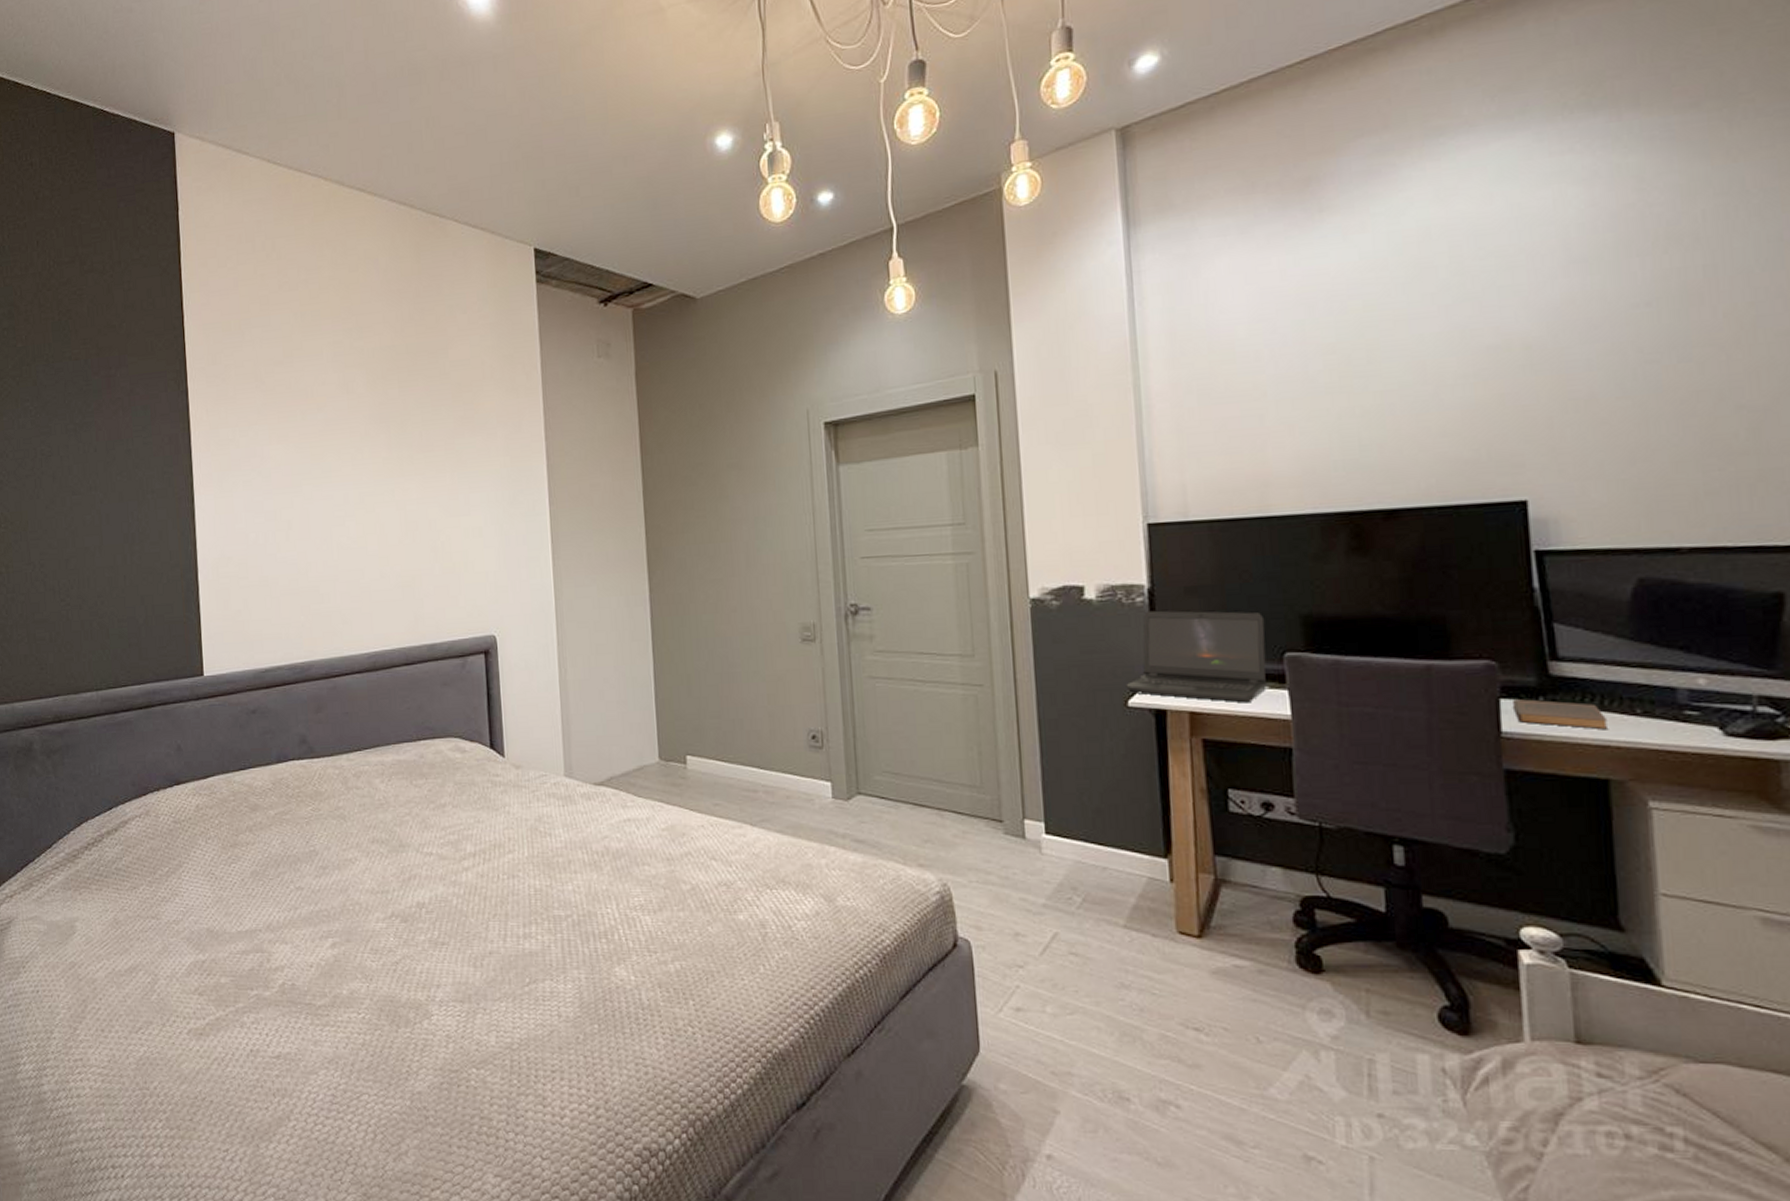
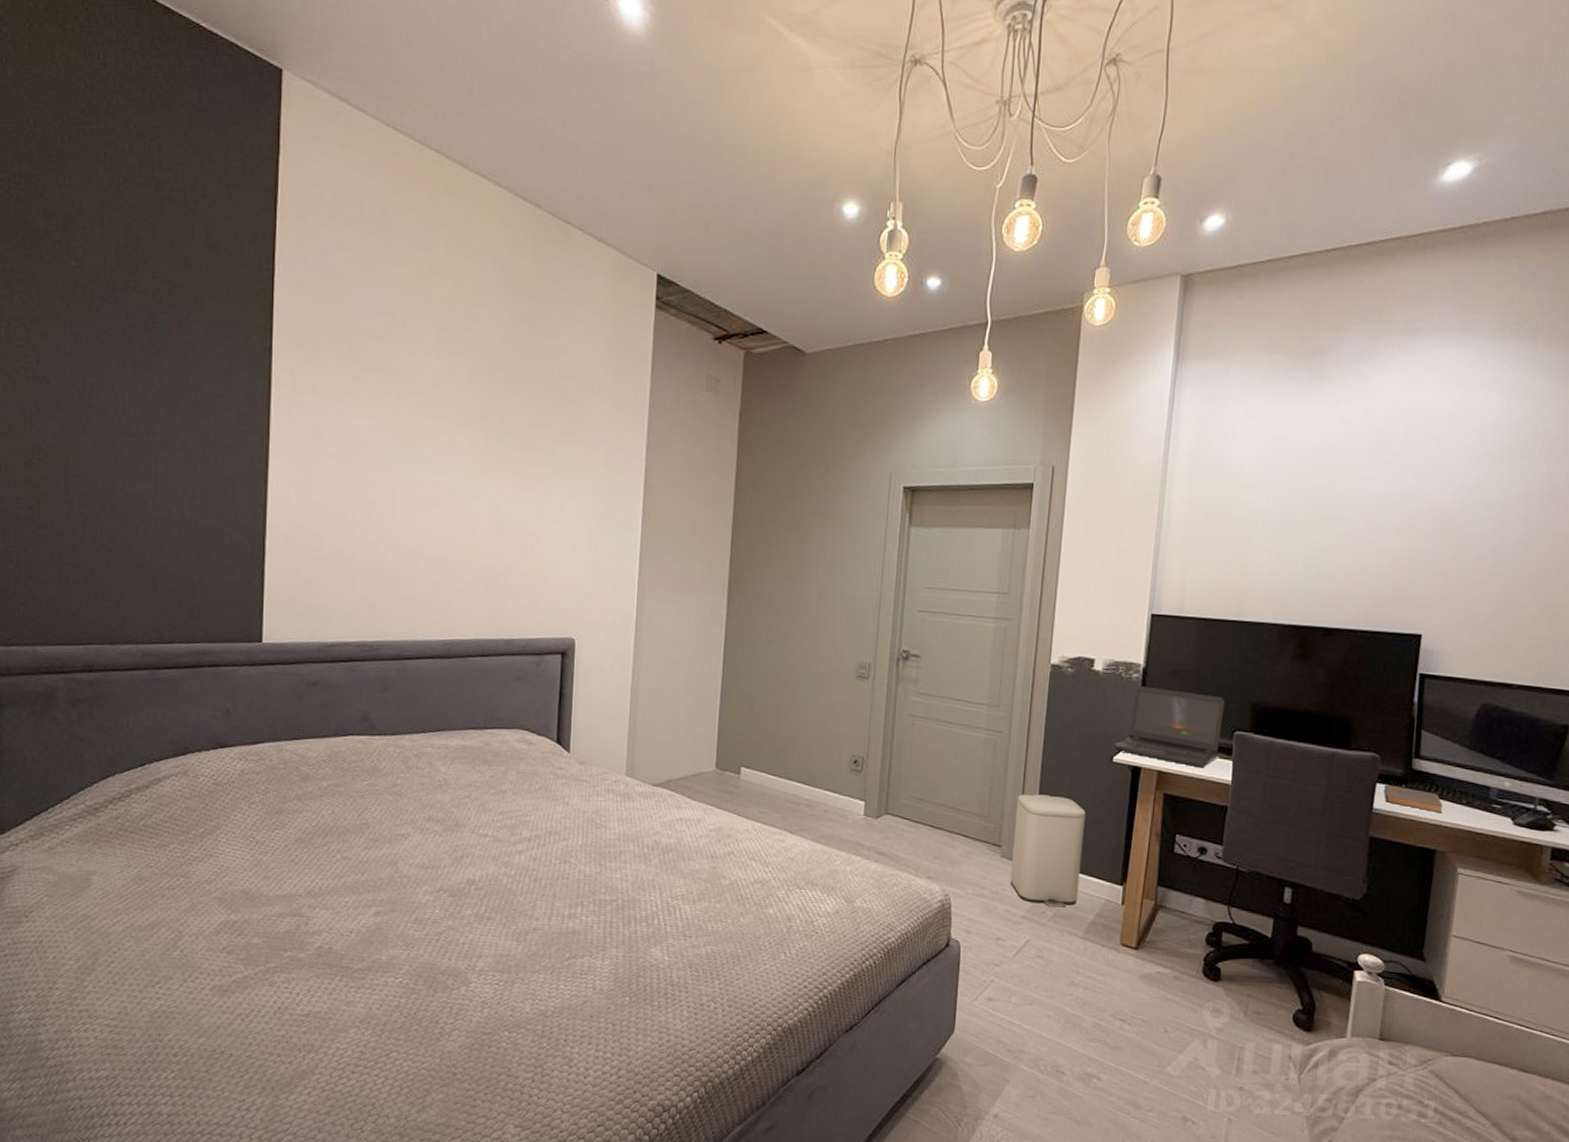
pedal bin: none [1013,754,1111,892] -> present [1010,794,1086,909]

